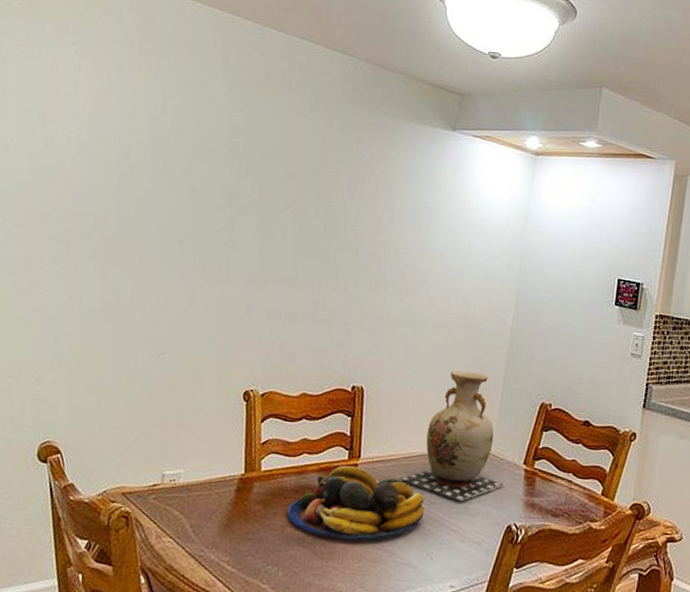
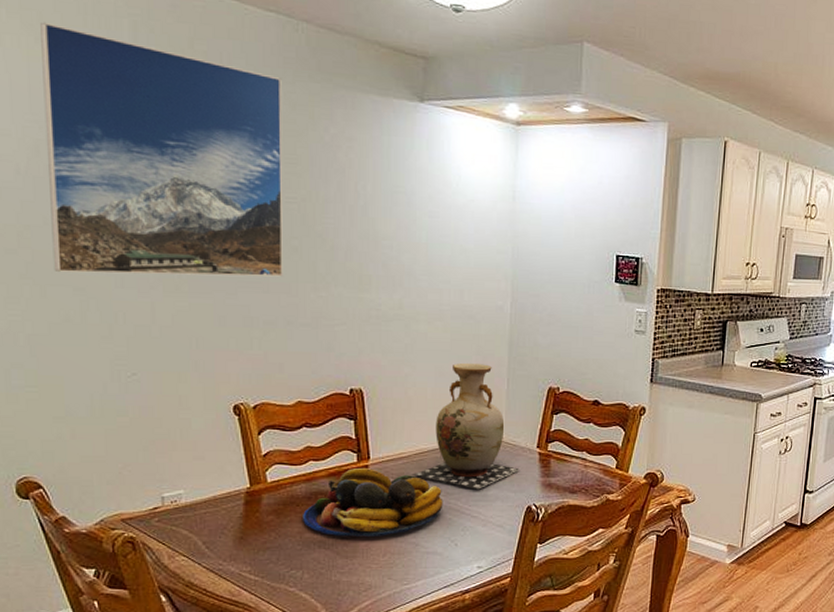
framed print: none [117,52,337,275] -> present [40,22,283,277]

